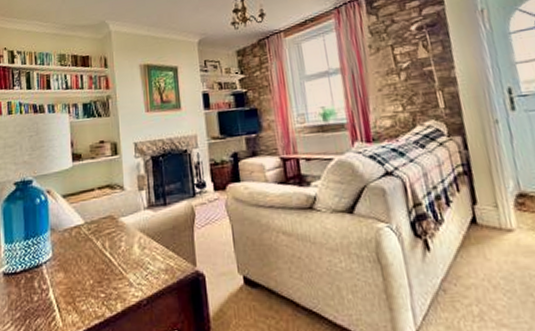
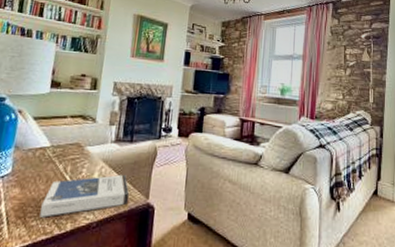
hardback book: none [88,242,175,301] -> present [39,174,129,218]

